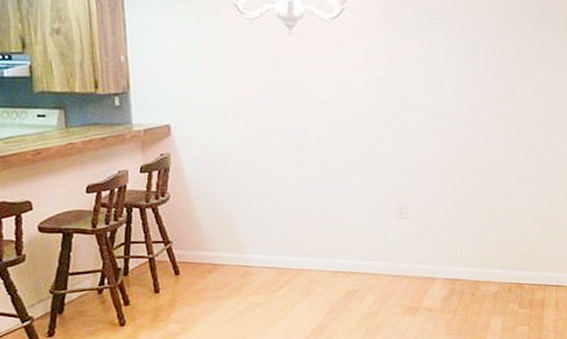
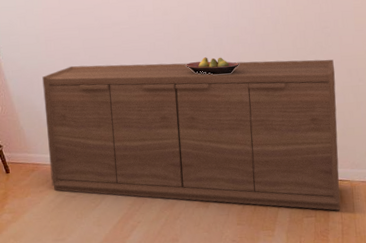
sideboard: none [227,148,559,318] -> present [42,59,340,211]
fruit bowl: none [399,146,459,167] -> present [186,57,240,75]

